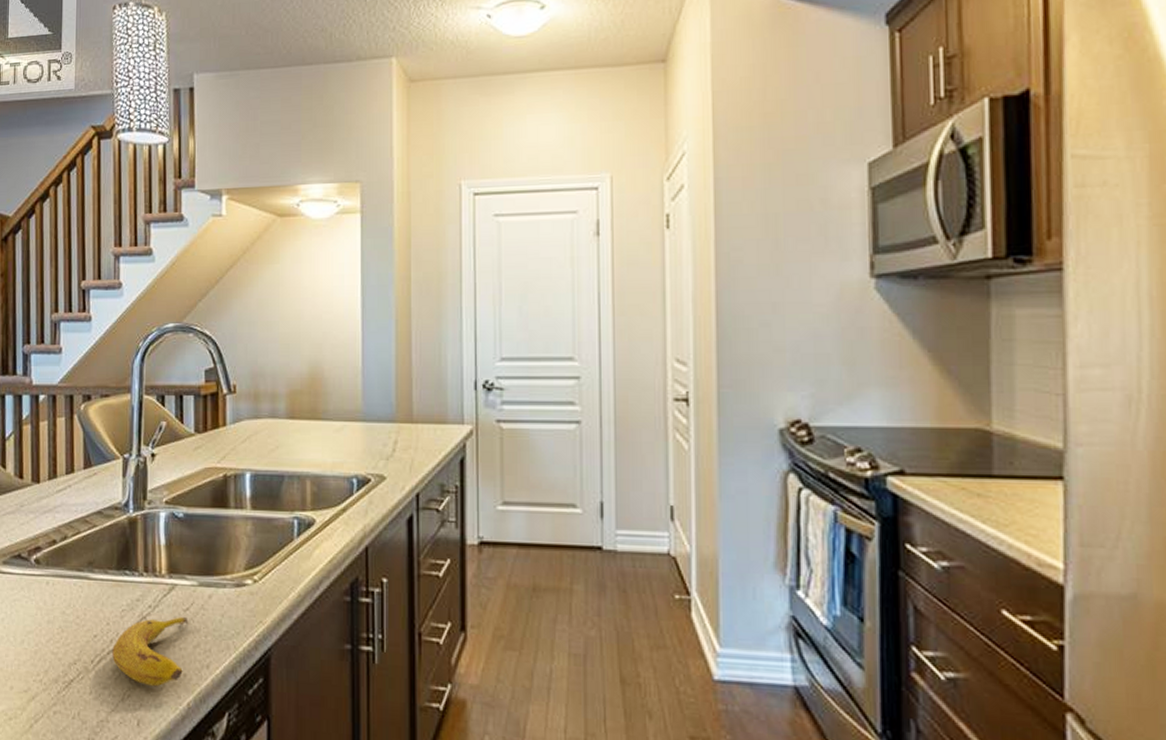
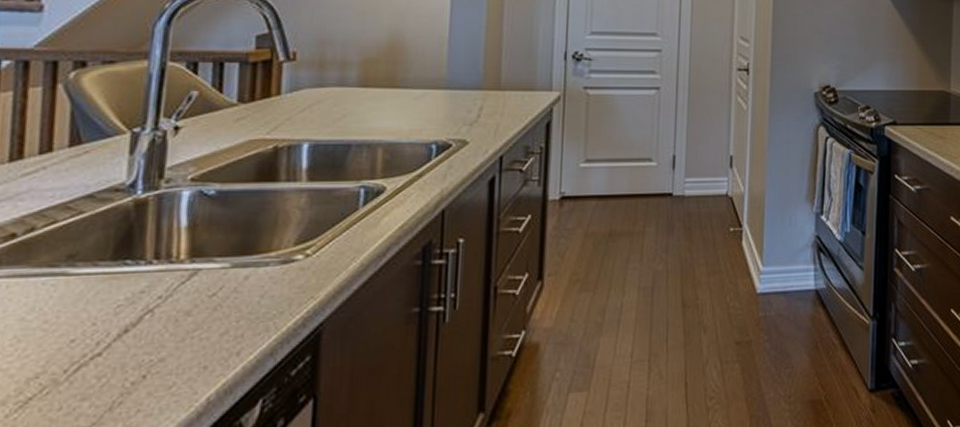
fruit: present [112,617,189,687] -> none [98,304,215,388]

